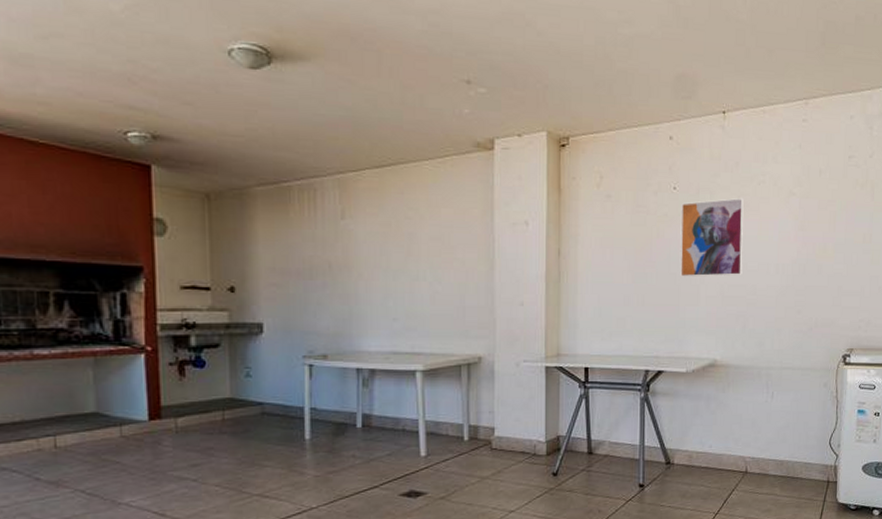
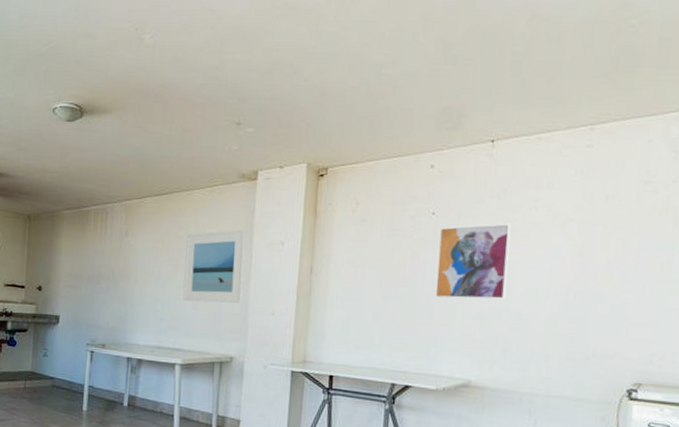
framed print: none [417,208,488,295] -> present [183,229,246,303]

